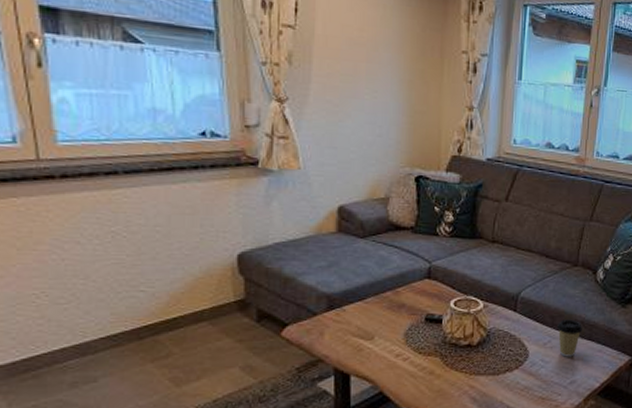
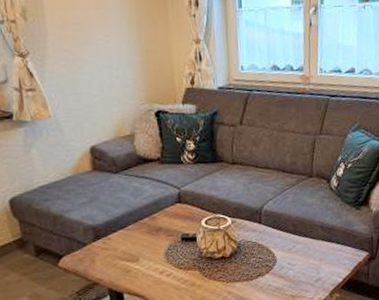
coffee cup: present [557,319,583,357] -> none [299,225,323,259]

